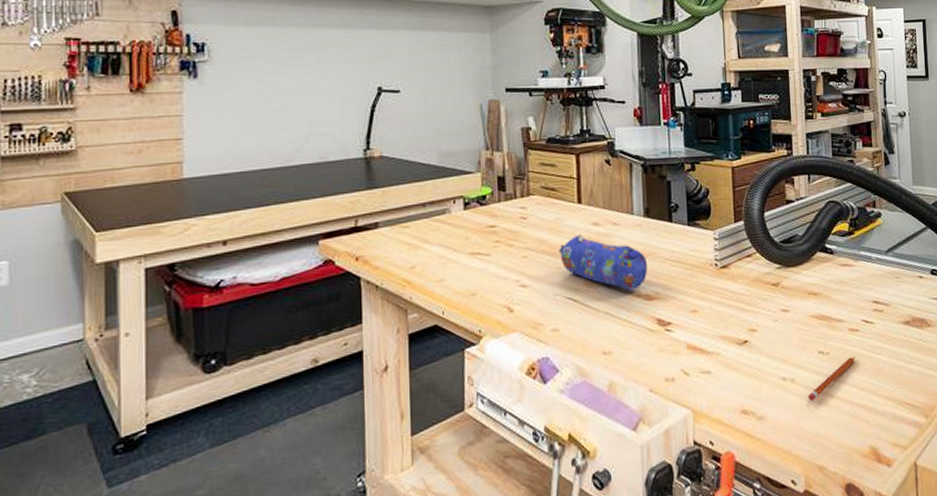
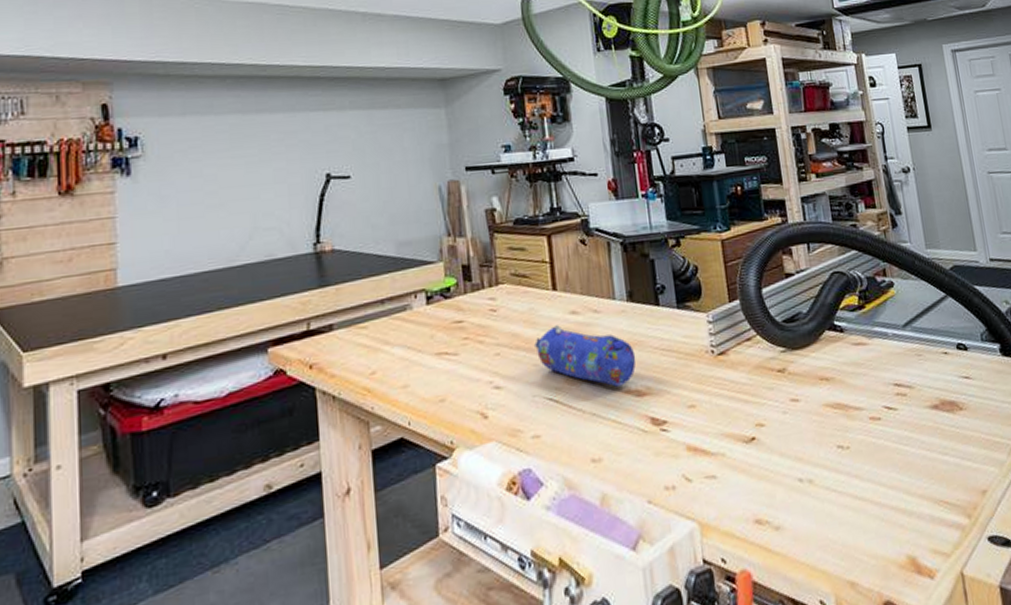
pencil: present [808,357,856,402] -> none [829,450,881,506]

